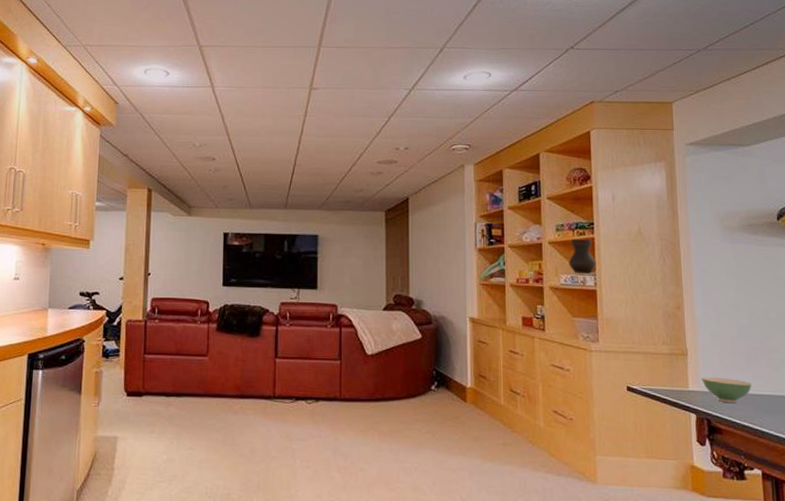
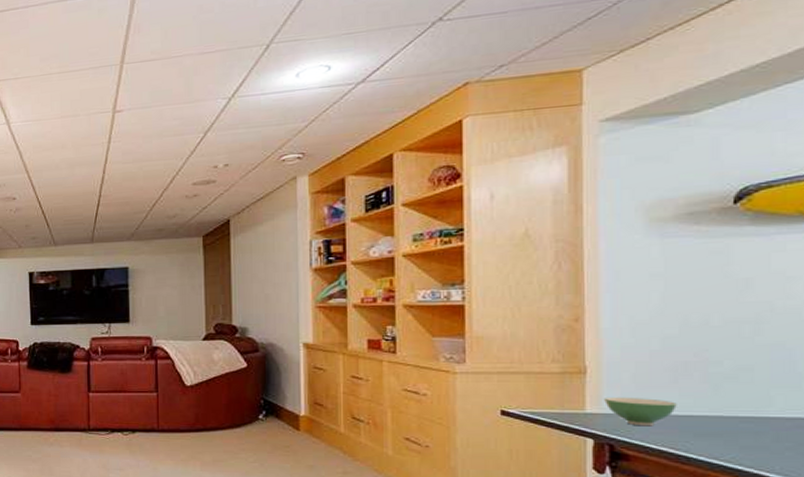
vase: present [568,228,596,274] -> none [428,236,465,288]

